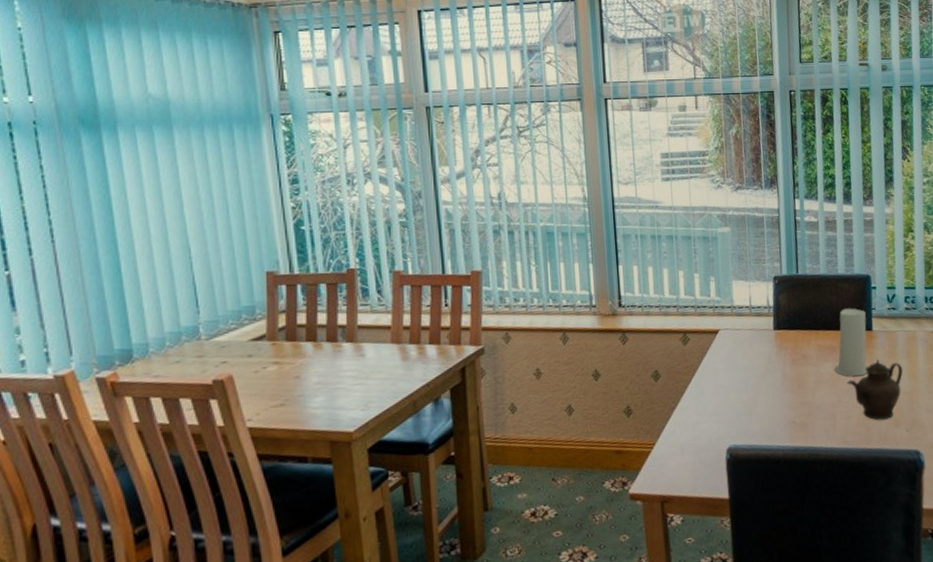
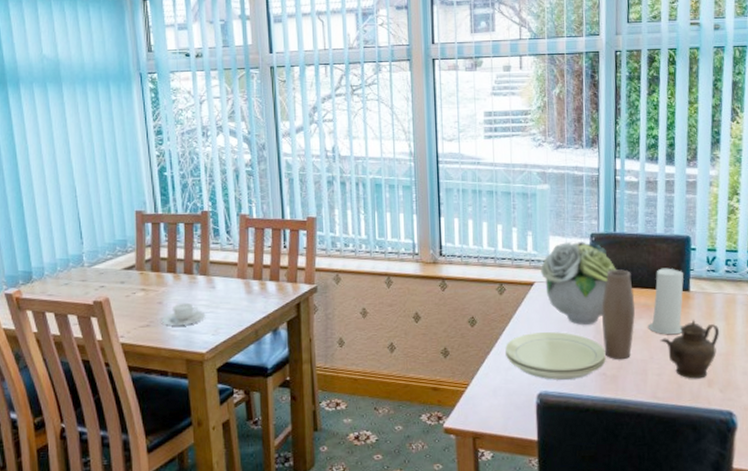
teacup: none [299,375,354,403] -> present [161,302,206,325]
plate: none [692,380,795,433] -> present [505,332,606,380]
flower arrangement: none [725,285,800,372] -> present [541,242,616,325]
vase: none [788,312,821,406] -> present [602,269,636,359]

